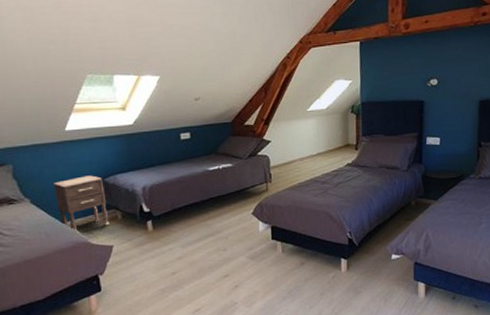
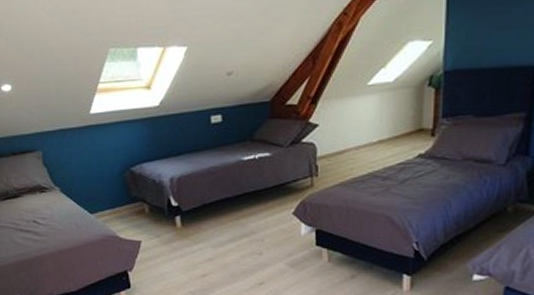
nightstand: present [54,175,110,233] -> none [81,163,137,226]

